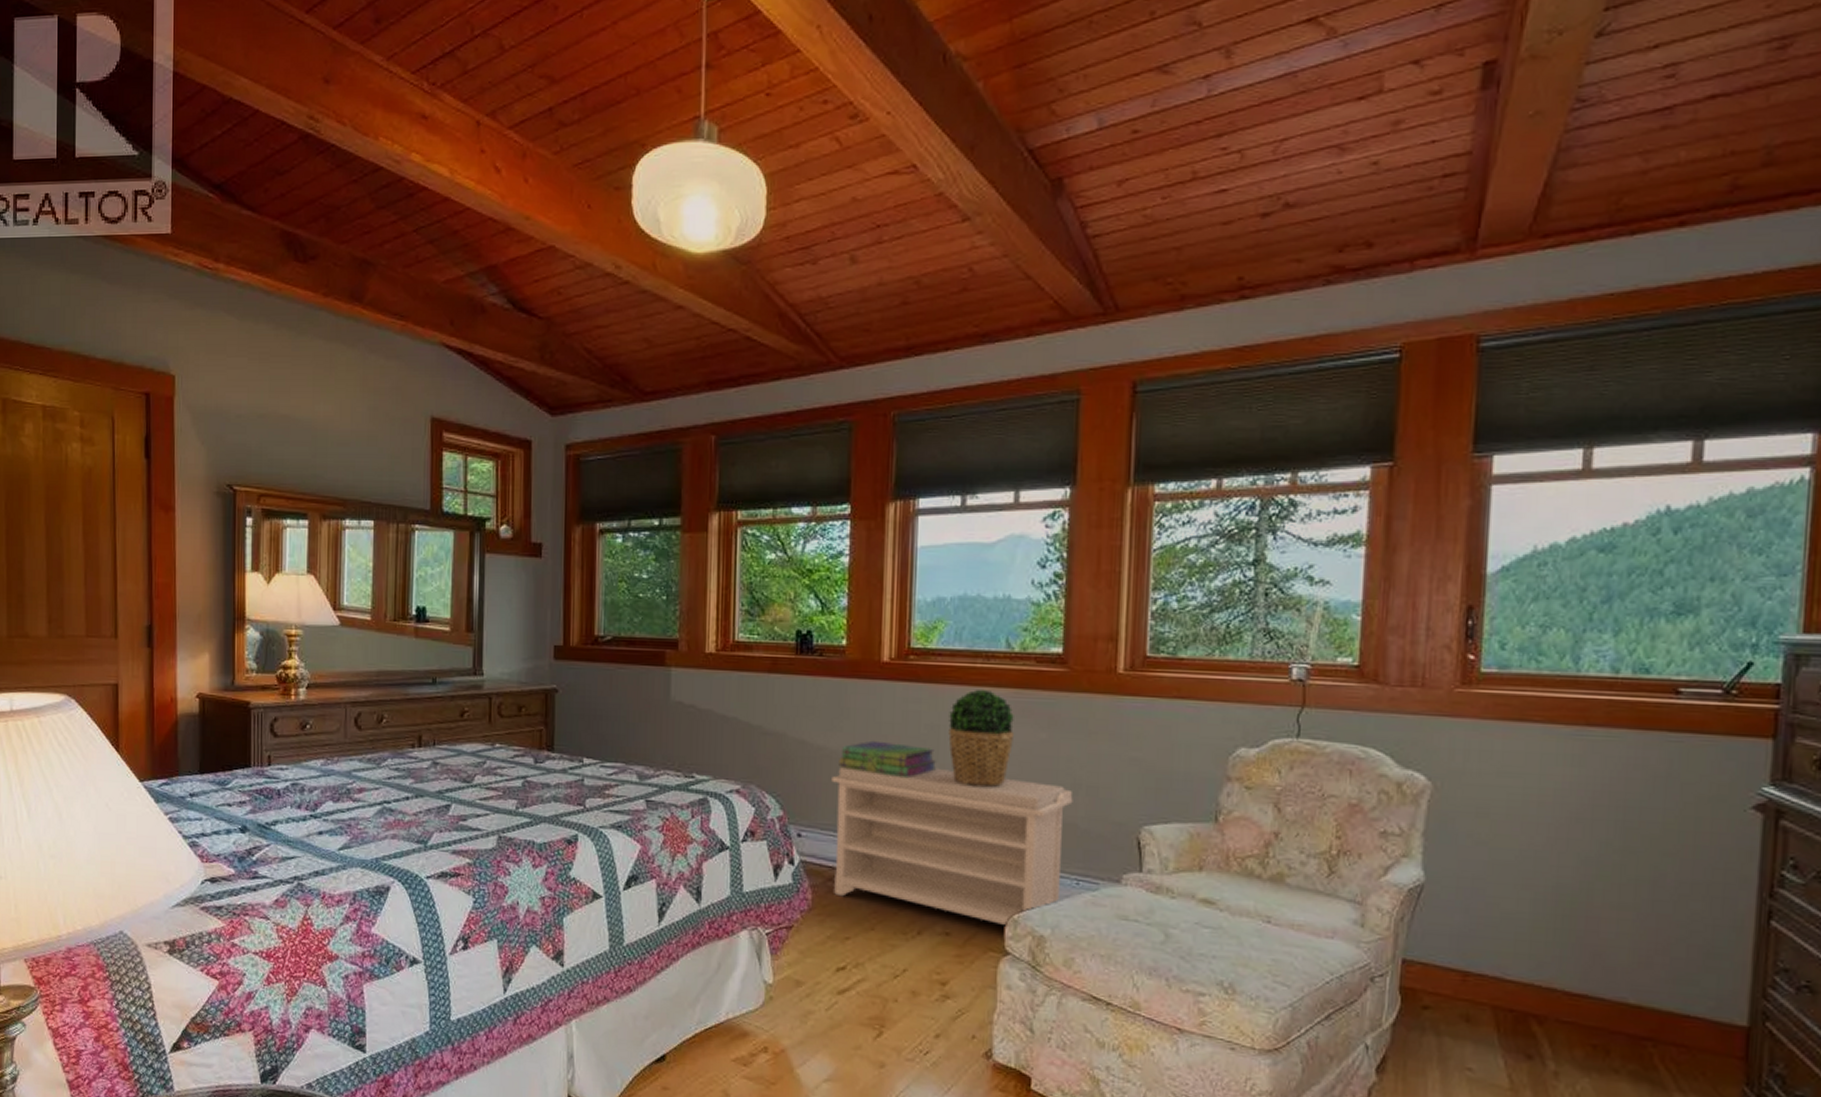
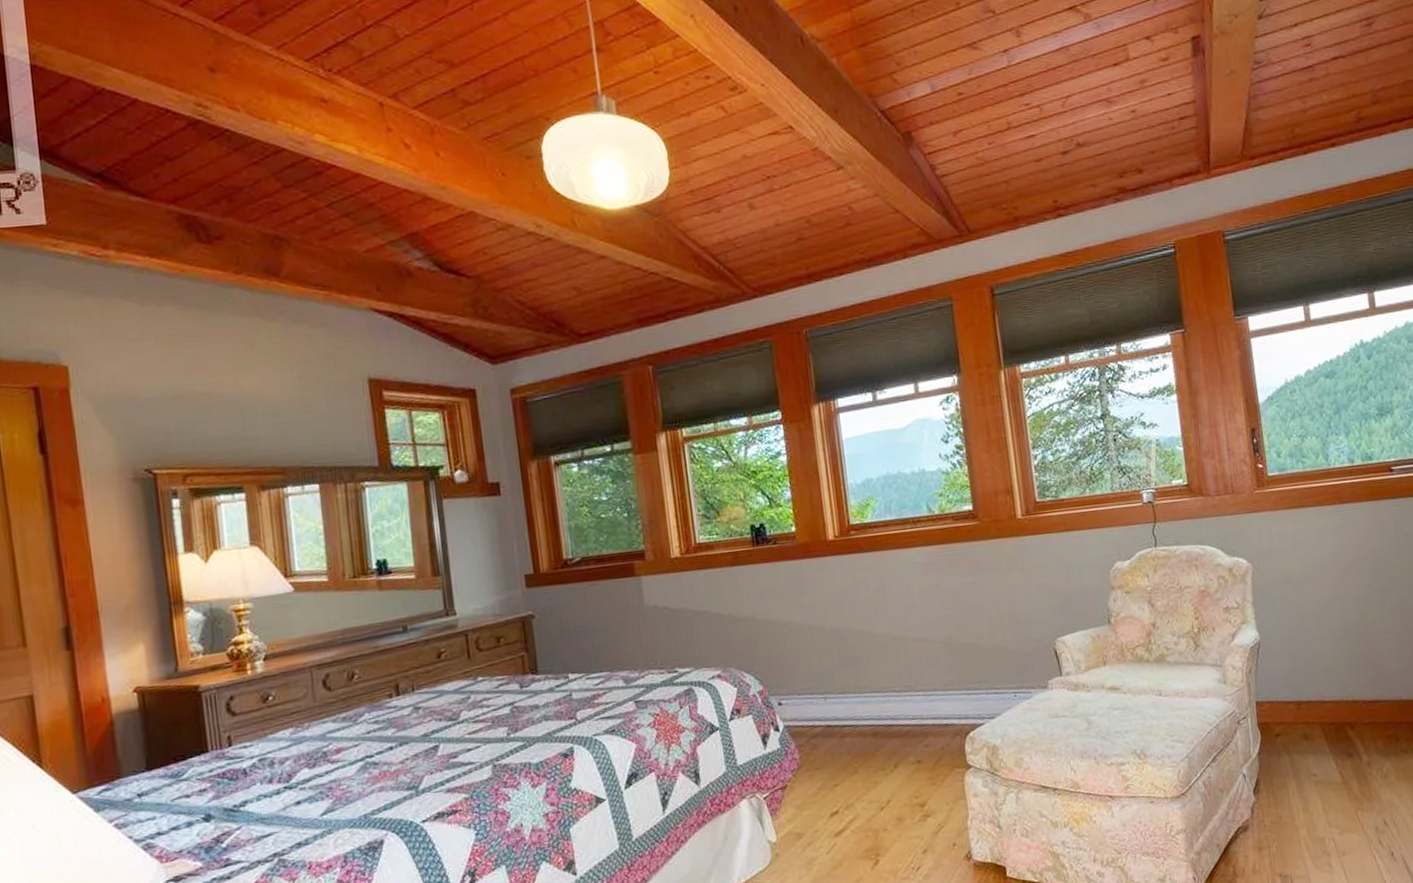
bench: present [832,766,1073,927] -> none [800,617,1004,750]
stack of books: present [838,740,936,777] -> none [804,606,887,638]
potted plant: present [948,689,1015,787] -> none [891,549,946,633]

